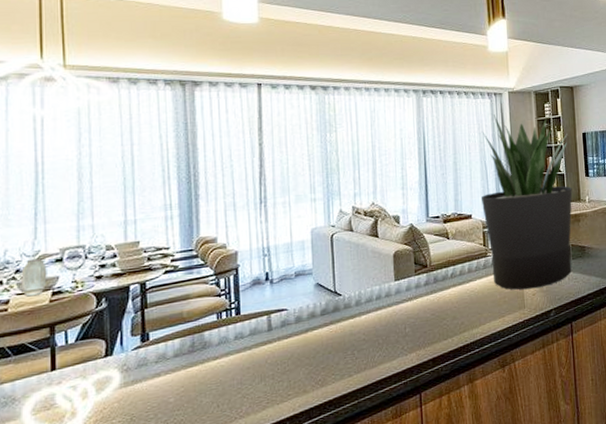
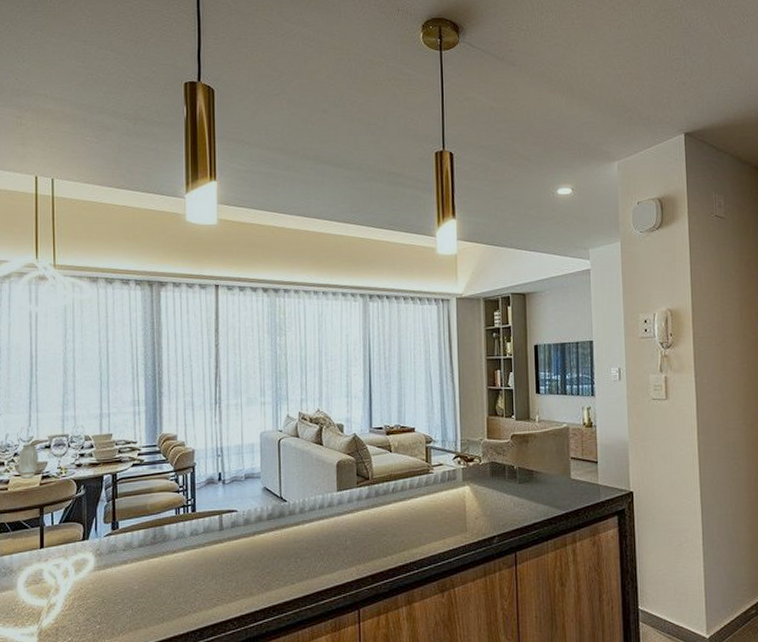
planter: present [480,114,573,290] -> none [424,322,521,511]

